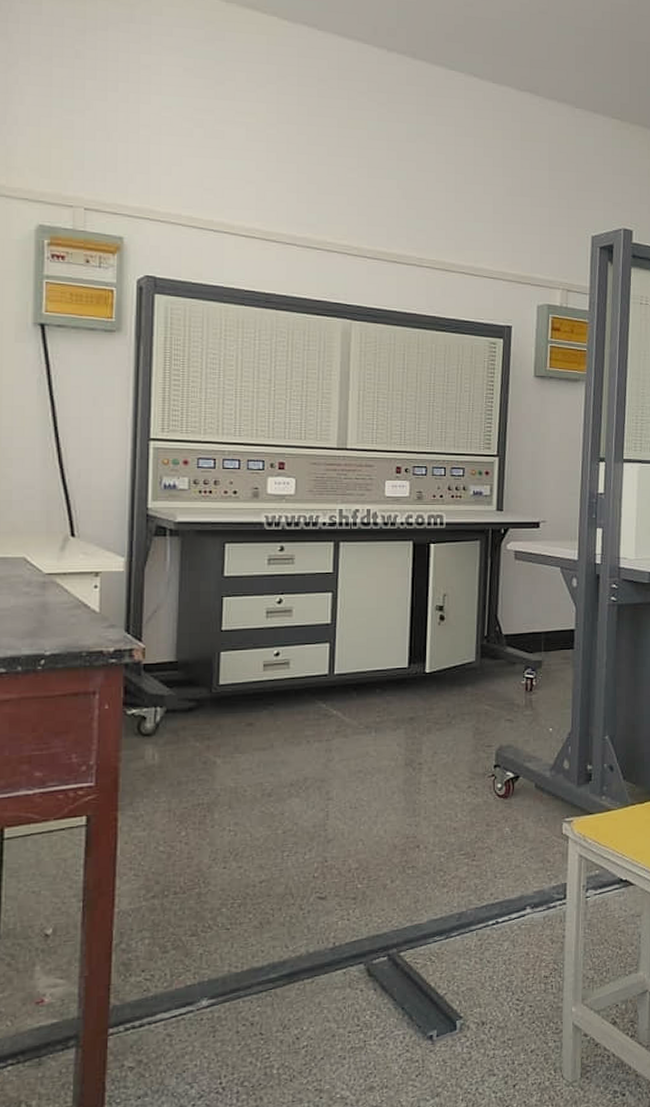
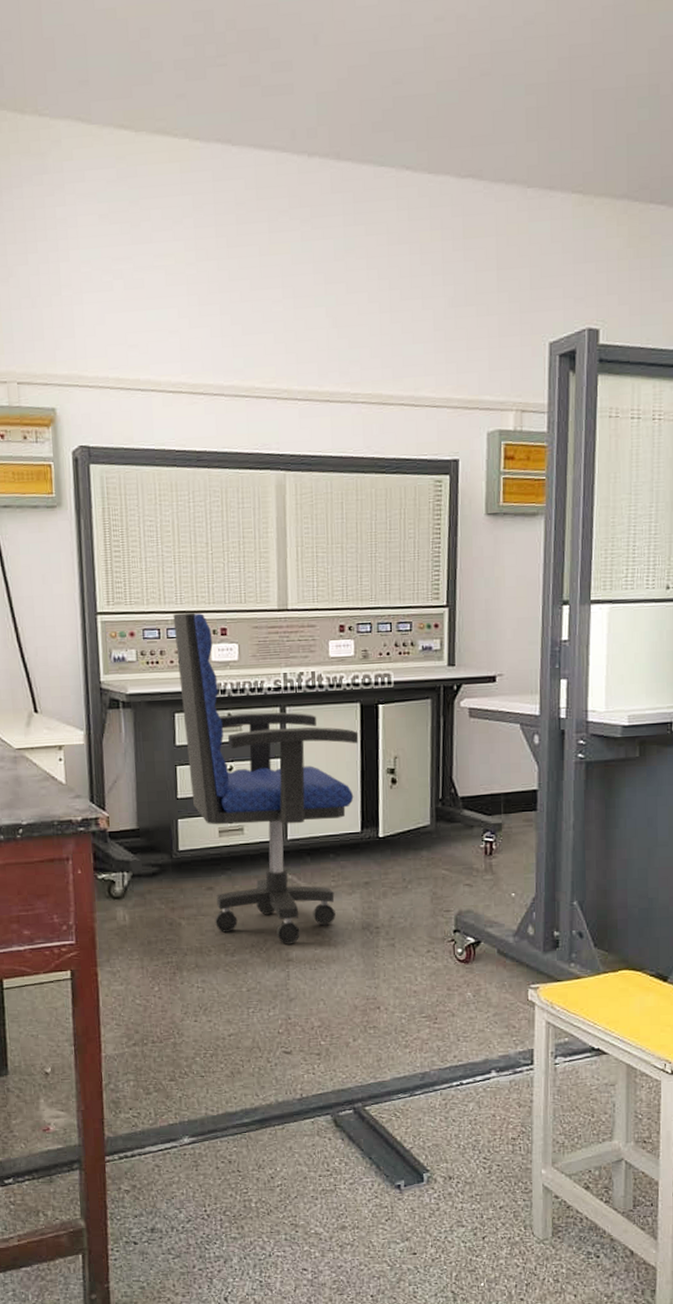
office chair: none [230,445,410,783] -> present [173,612,359,945]

